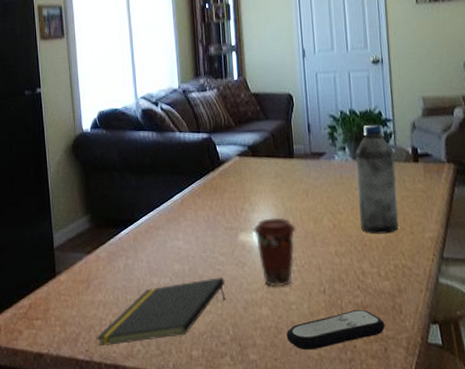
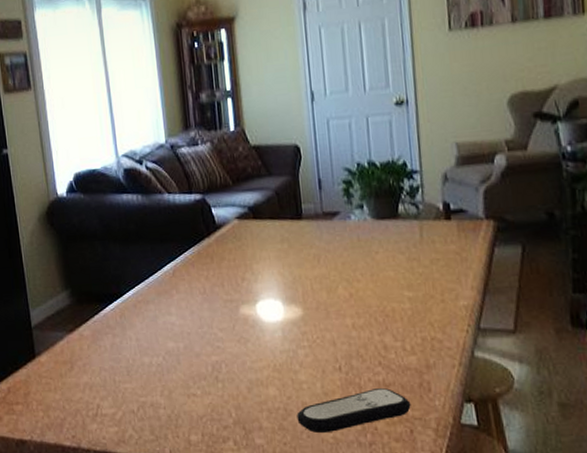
notepad: present [96,276,226,347] -> none [83,354,227,432]
coffee cup: present [253,217,296,288] -> none [256,287,307,365]
water bottle: present [356,124,399,234] -> none [376,177,427,304]

